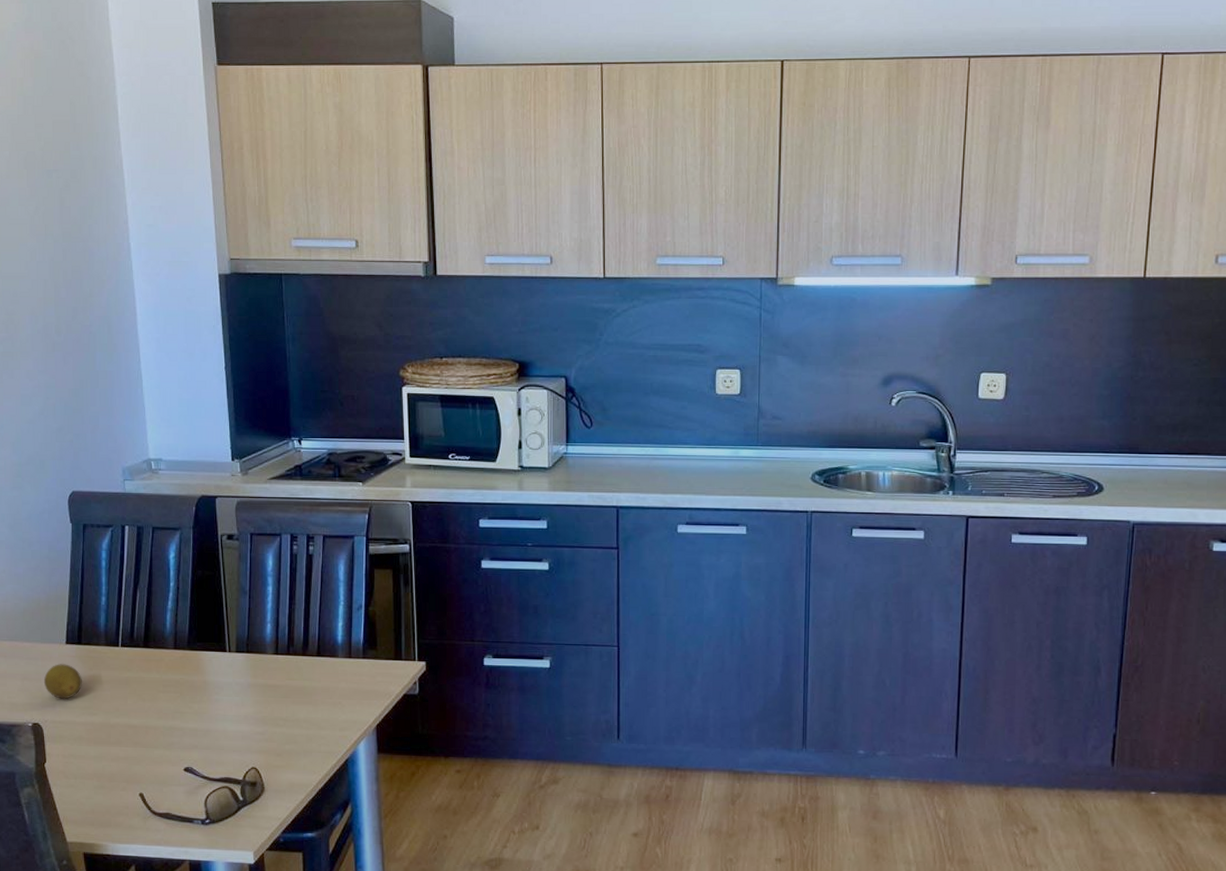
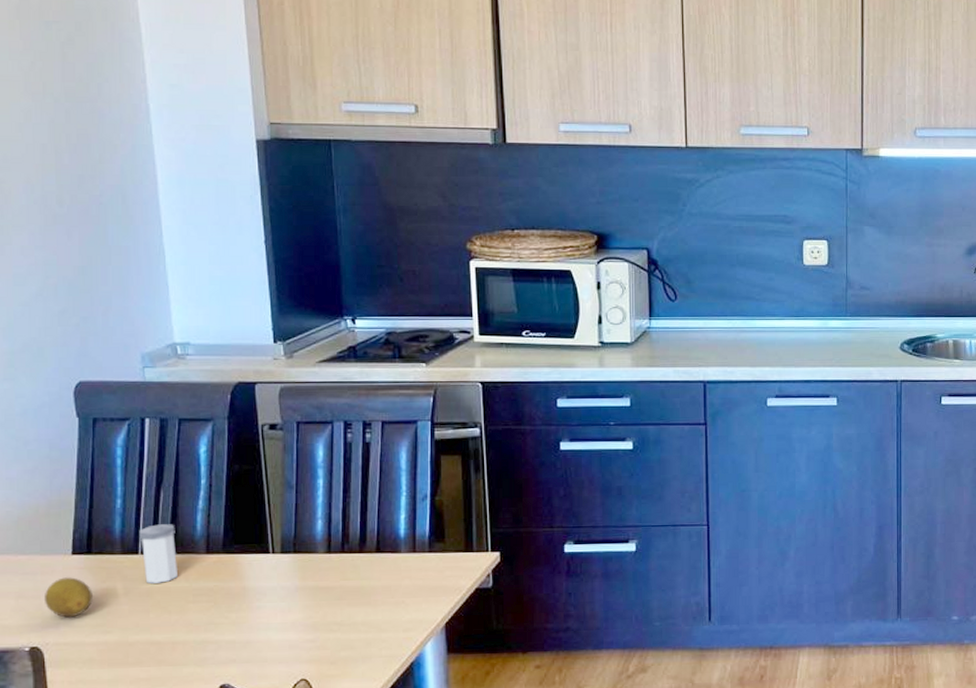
salt shaker: none [119,621,150,673] -> present [139,524,177,583]

